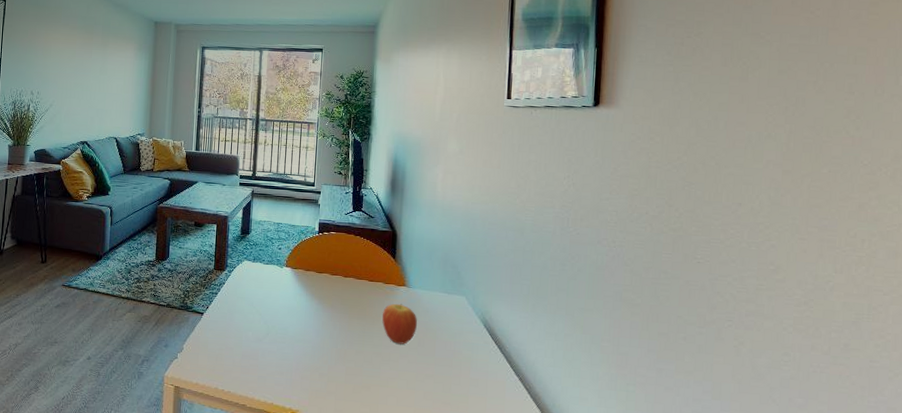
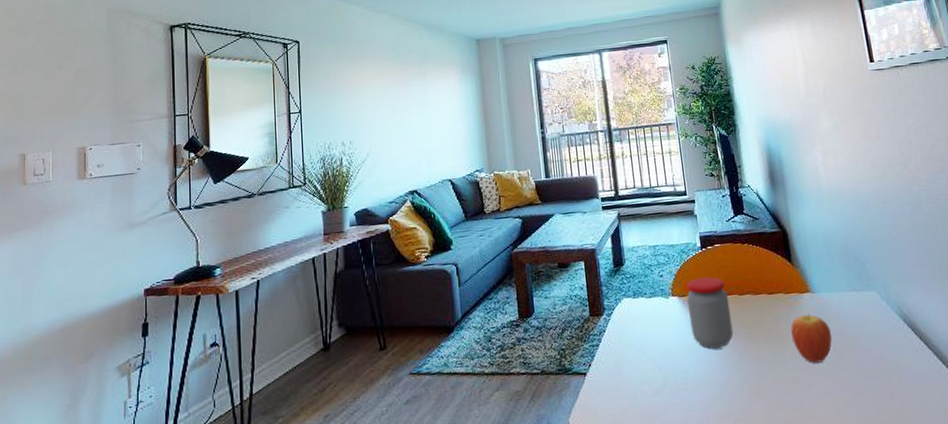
jar: none [297,256,334,316] -> present [687,277,734,349]

